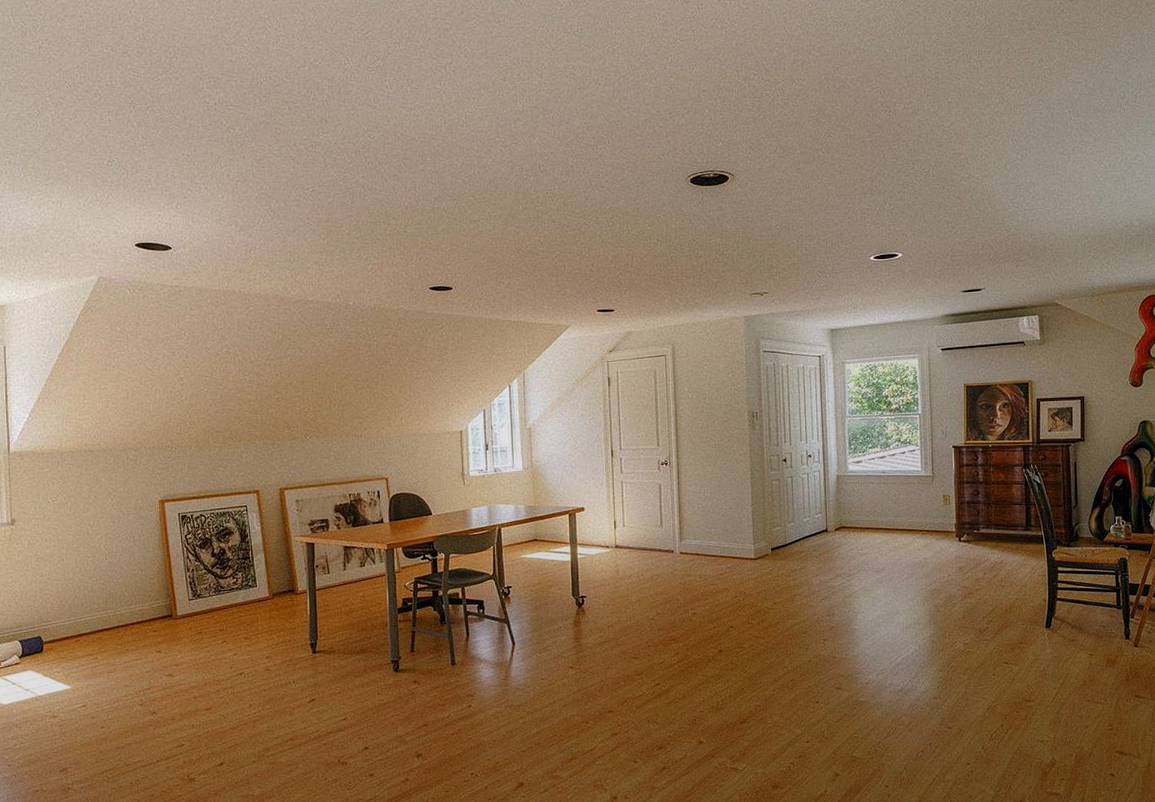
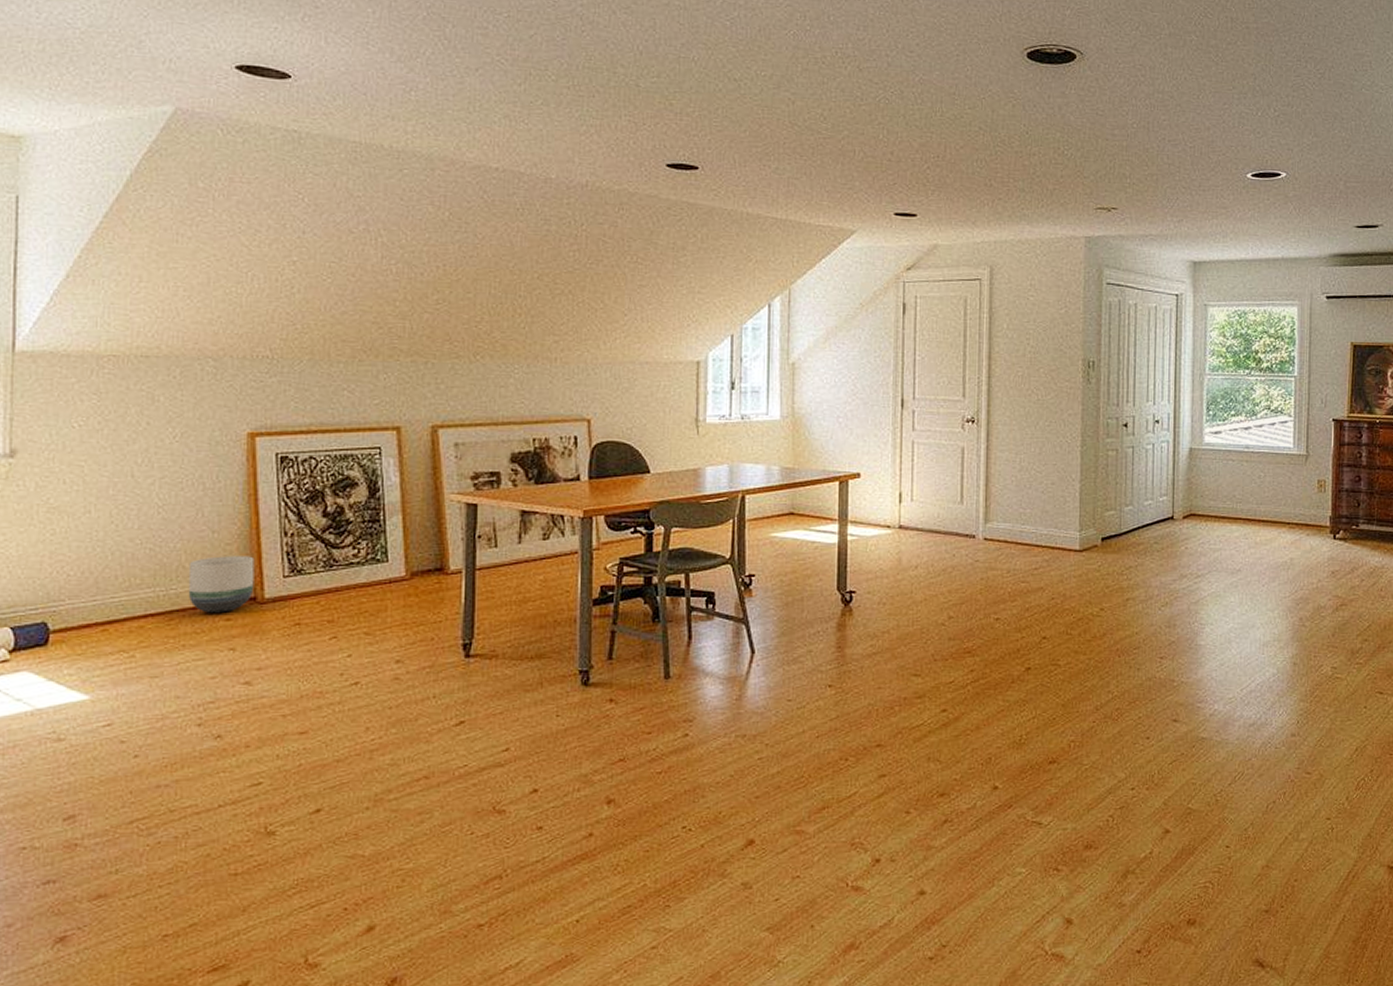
planter: none [127,586,170,627] -> present [188,556,255,613]

